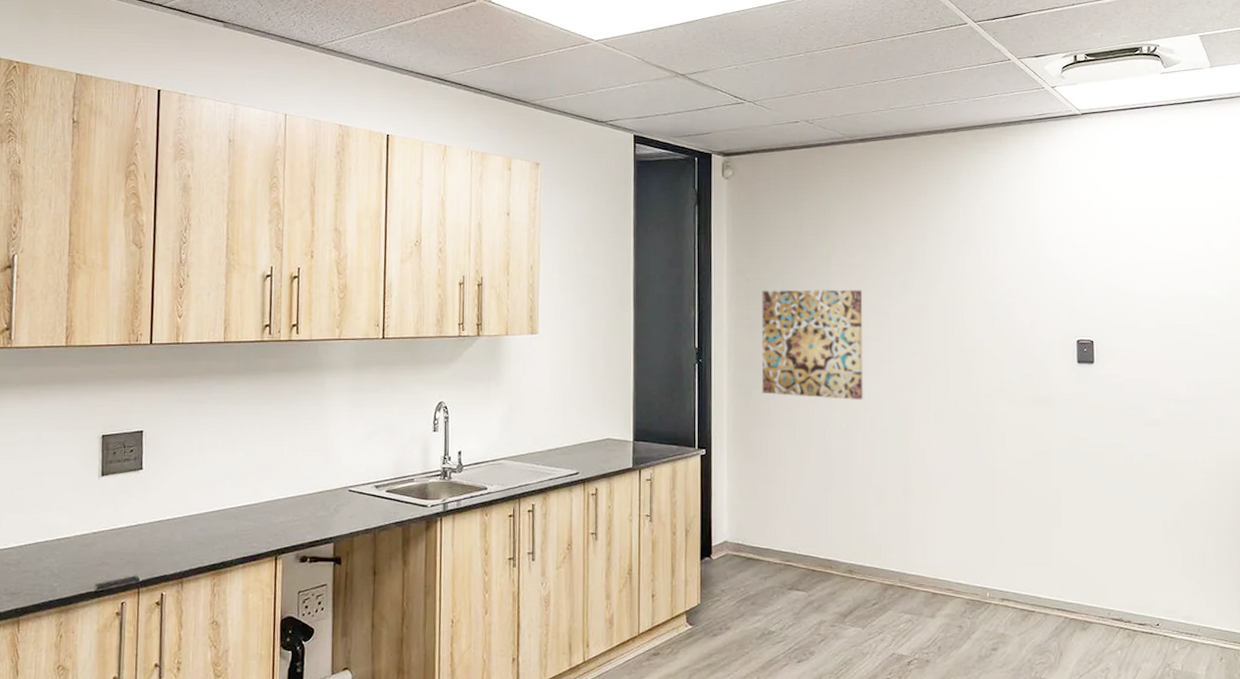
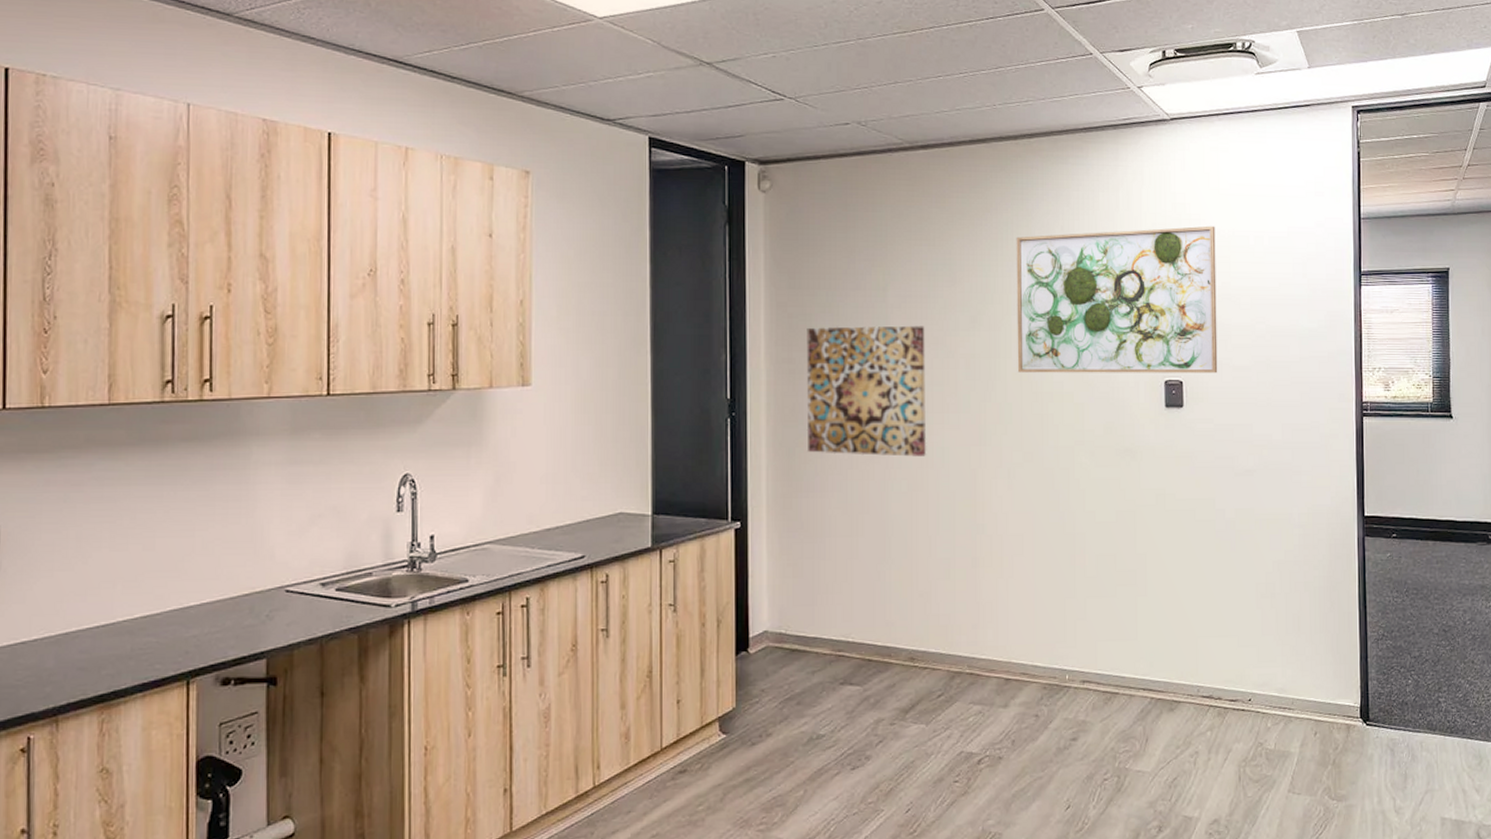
wall art: none [942,205,1126,335] -> present [1016,225,1218,373]

